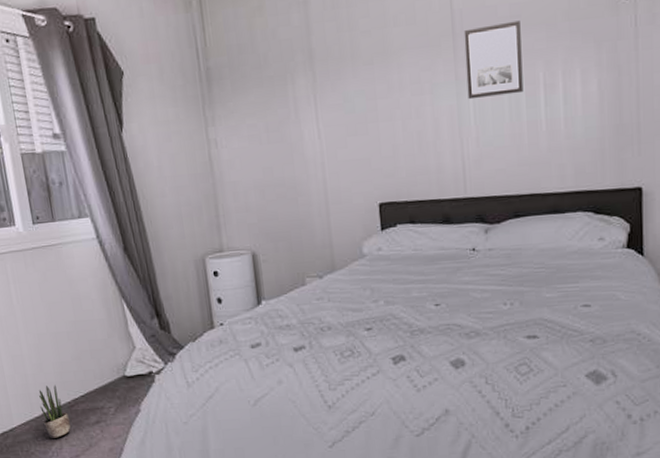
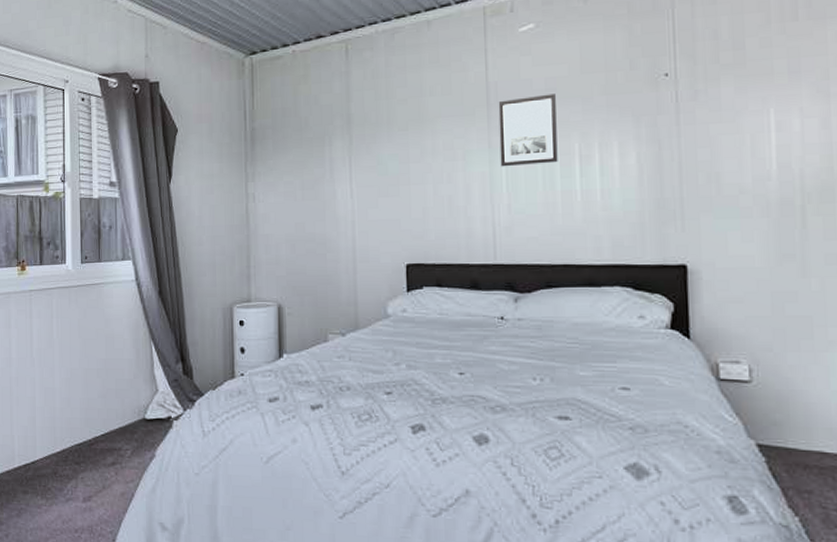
potted plant: present [38,384,71,438] -> none [63,420,89,476]

